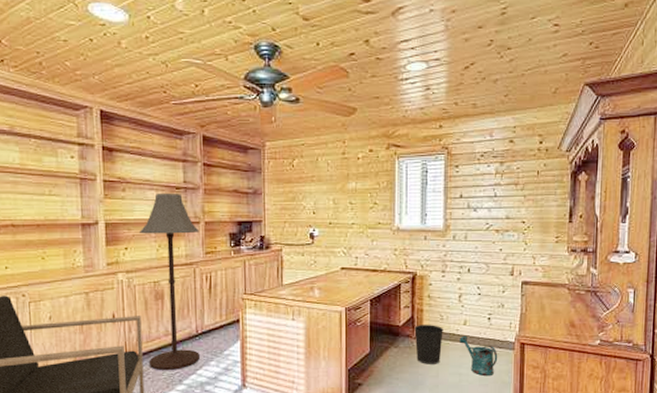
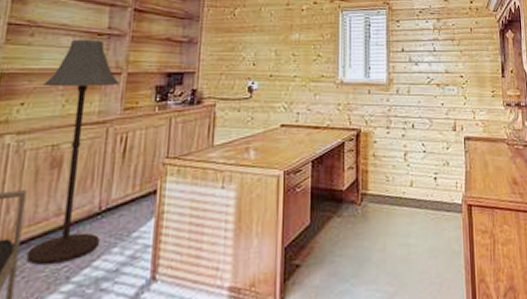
wastebasket: present [414,325,443,365] -> none [359,187,390,236]
watering can: present [459,335,498,377] -> none [406,198,446,246]

